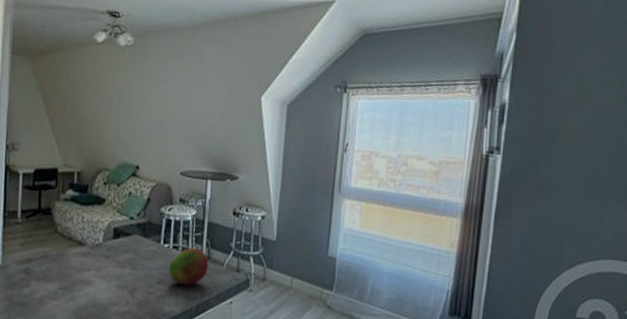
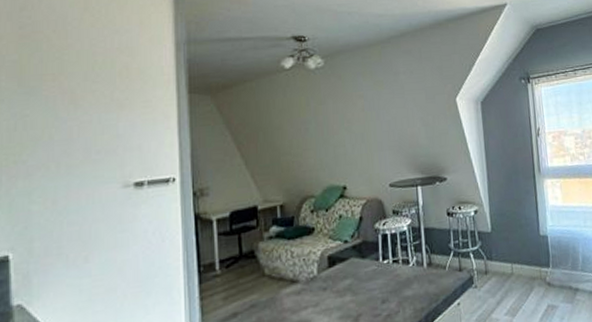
fruit: present [168,247,209,286] -> none [391,257,432,299]

